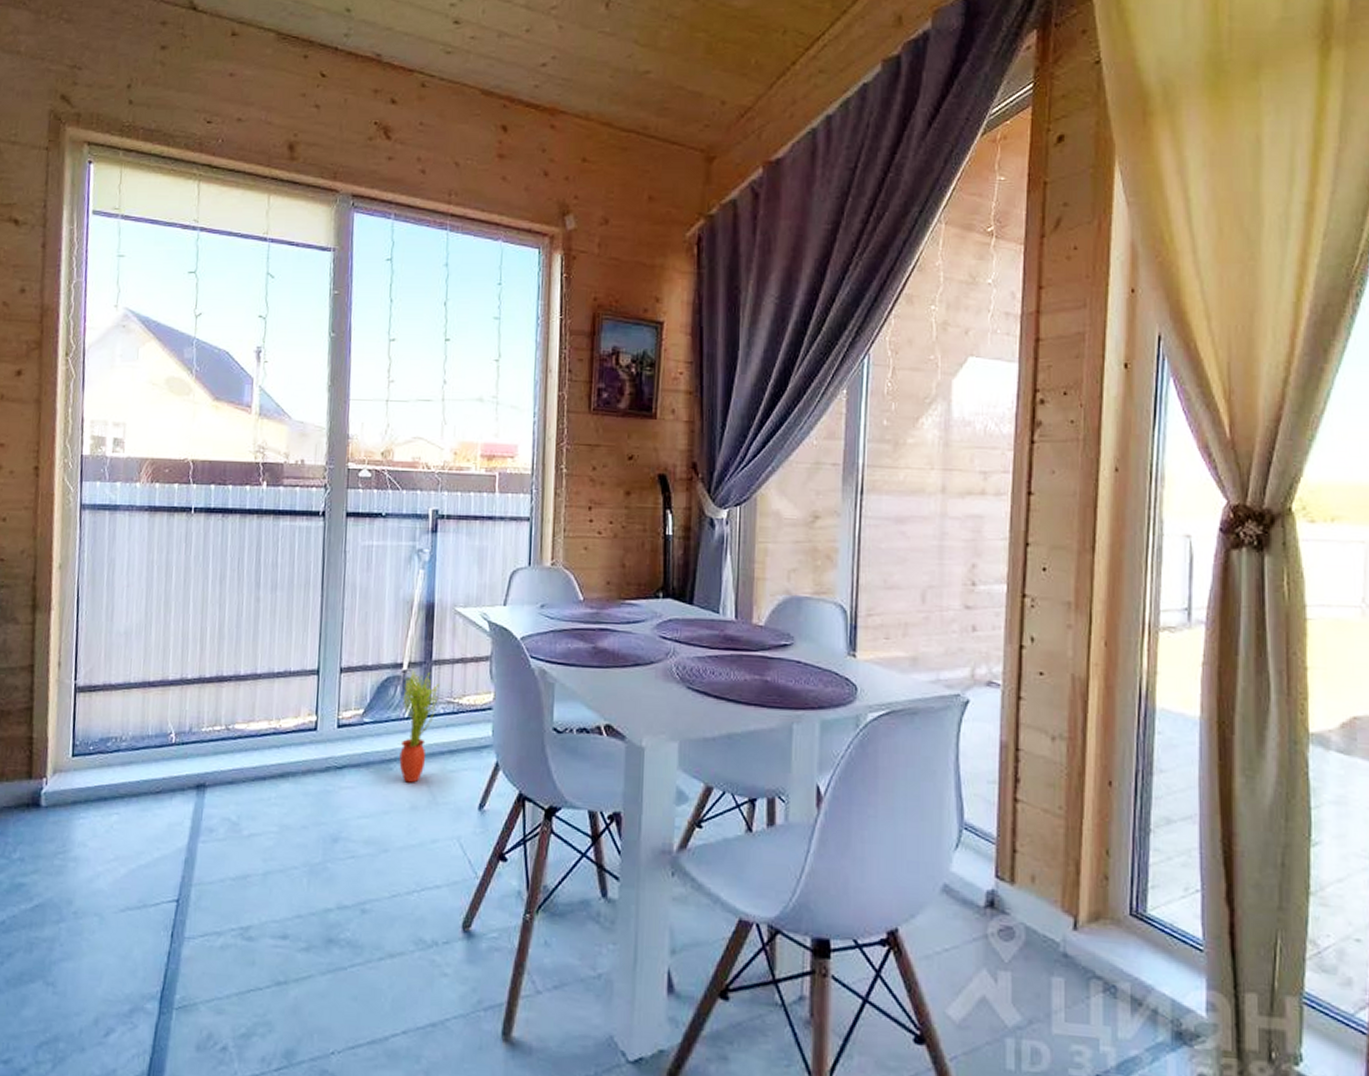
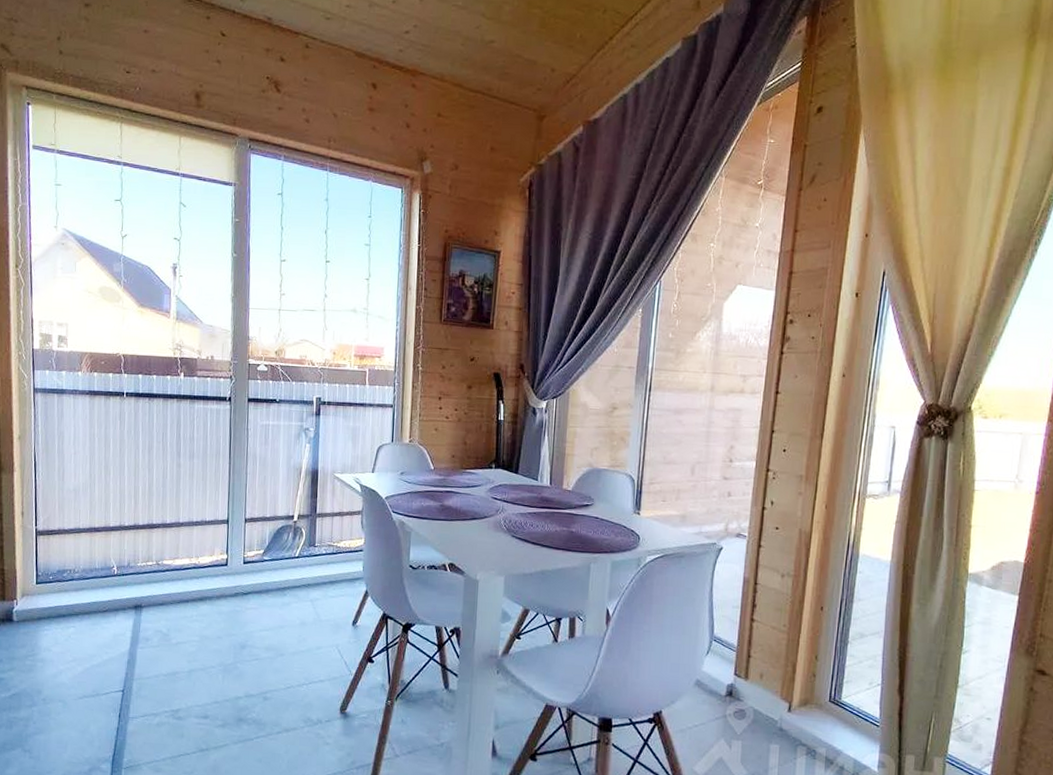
potted plant: present [399,670,439,783] -> none [291,521,322,605]

